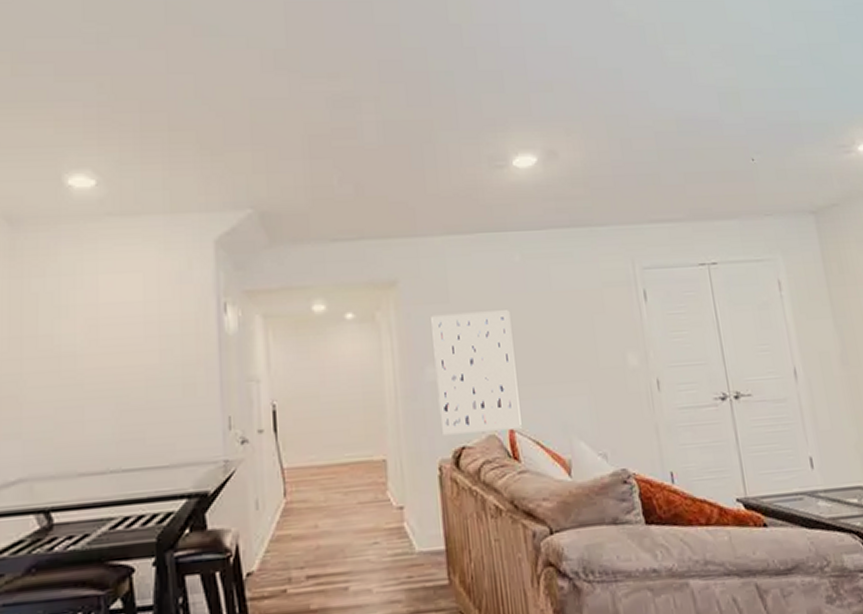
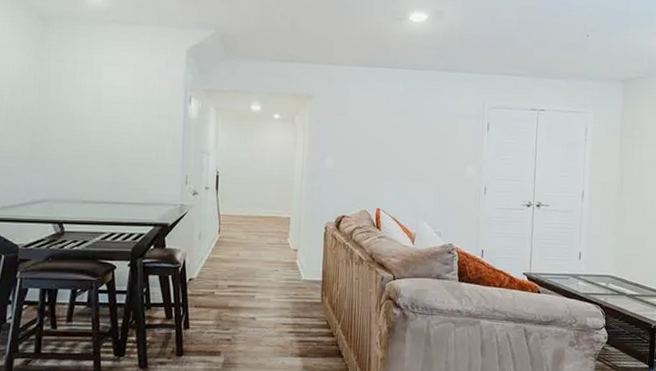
wall art: present [431,310,522,435] -> none [330,123,390,208]

